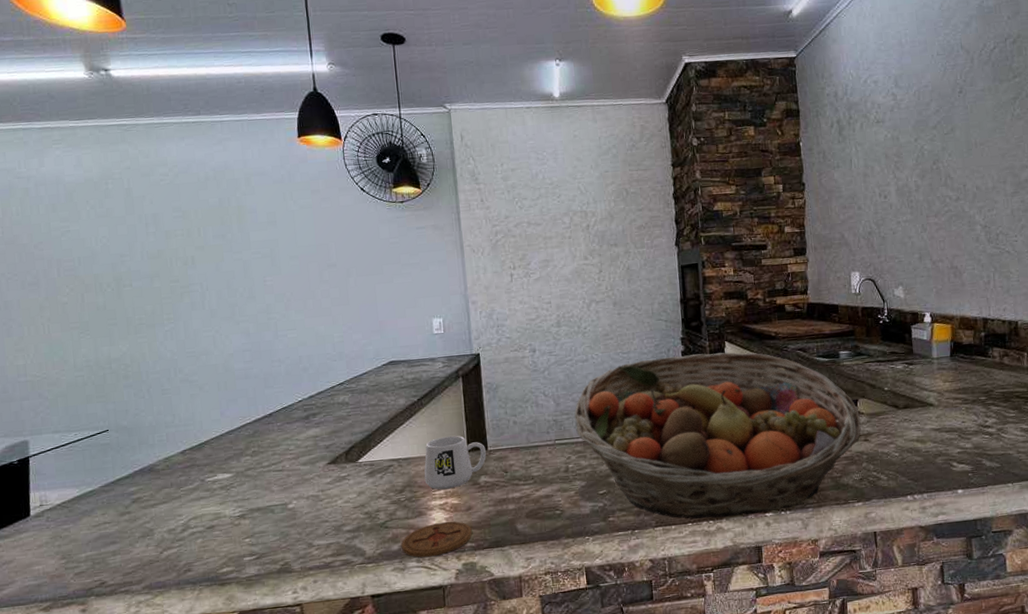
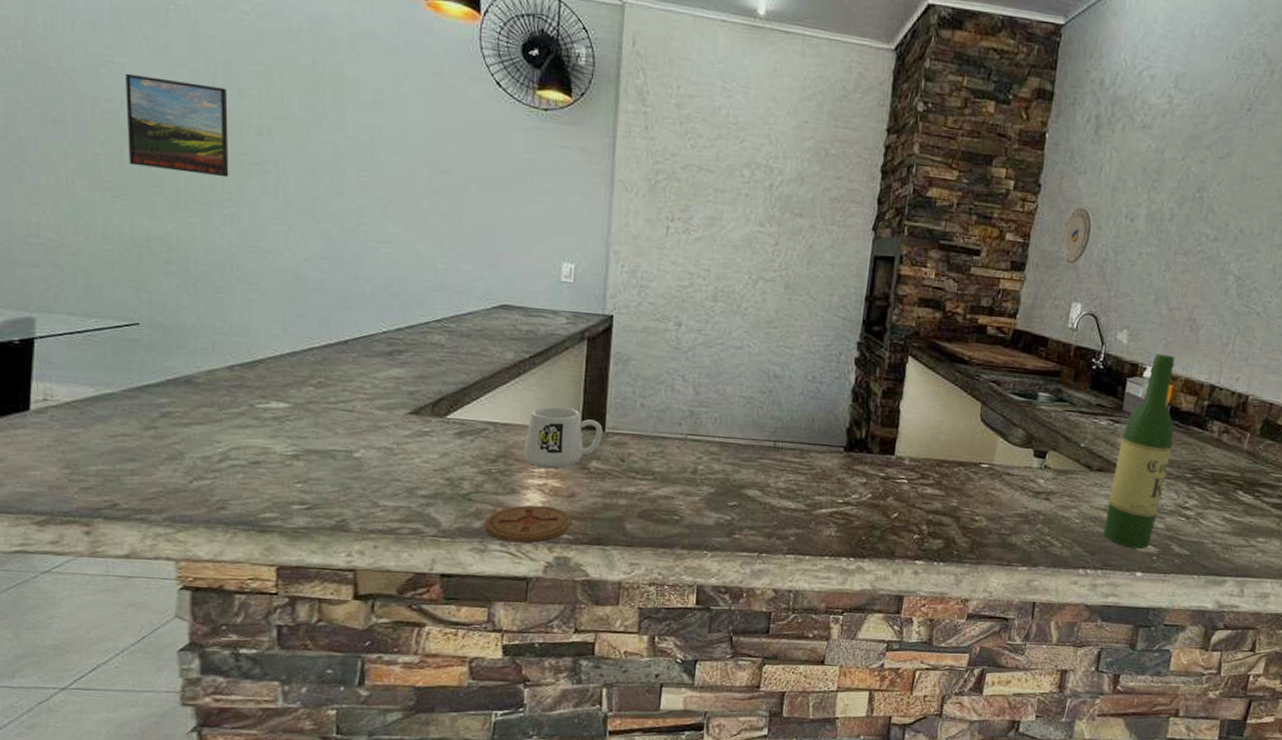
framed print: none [80,234,166,307] -> present [126,73,229,178]
fruit basket: present [574,352,861,519] -> none [714,360,1047,560]
plate: none [830,192,856,242] -> present [1060,205,1095,264]
wine bottle: none [917,300,964,470] -> present [1103,354,1175,549]

